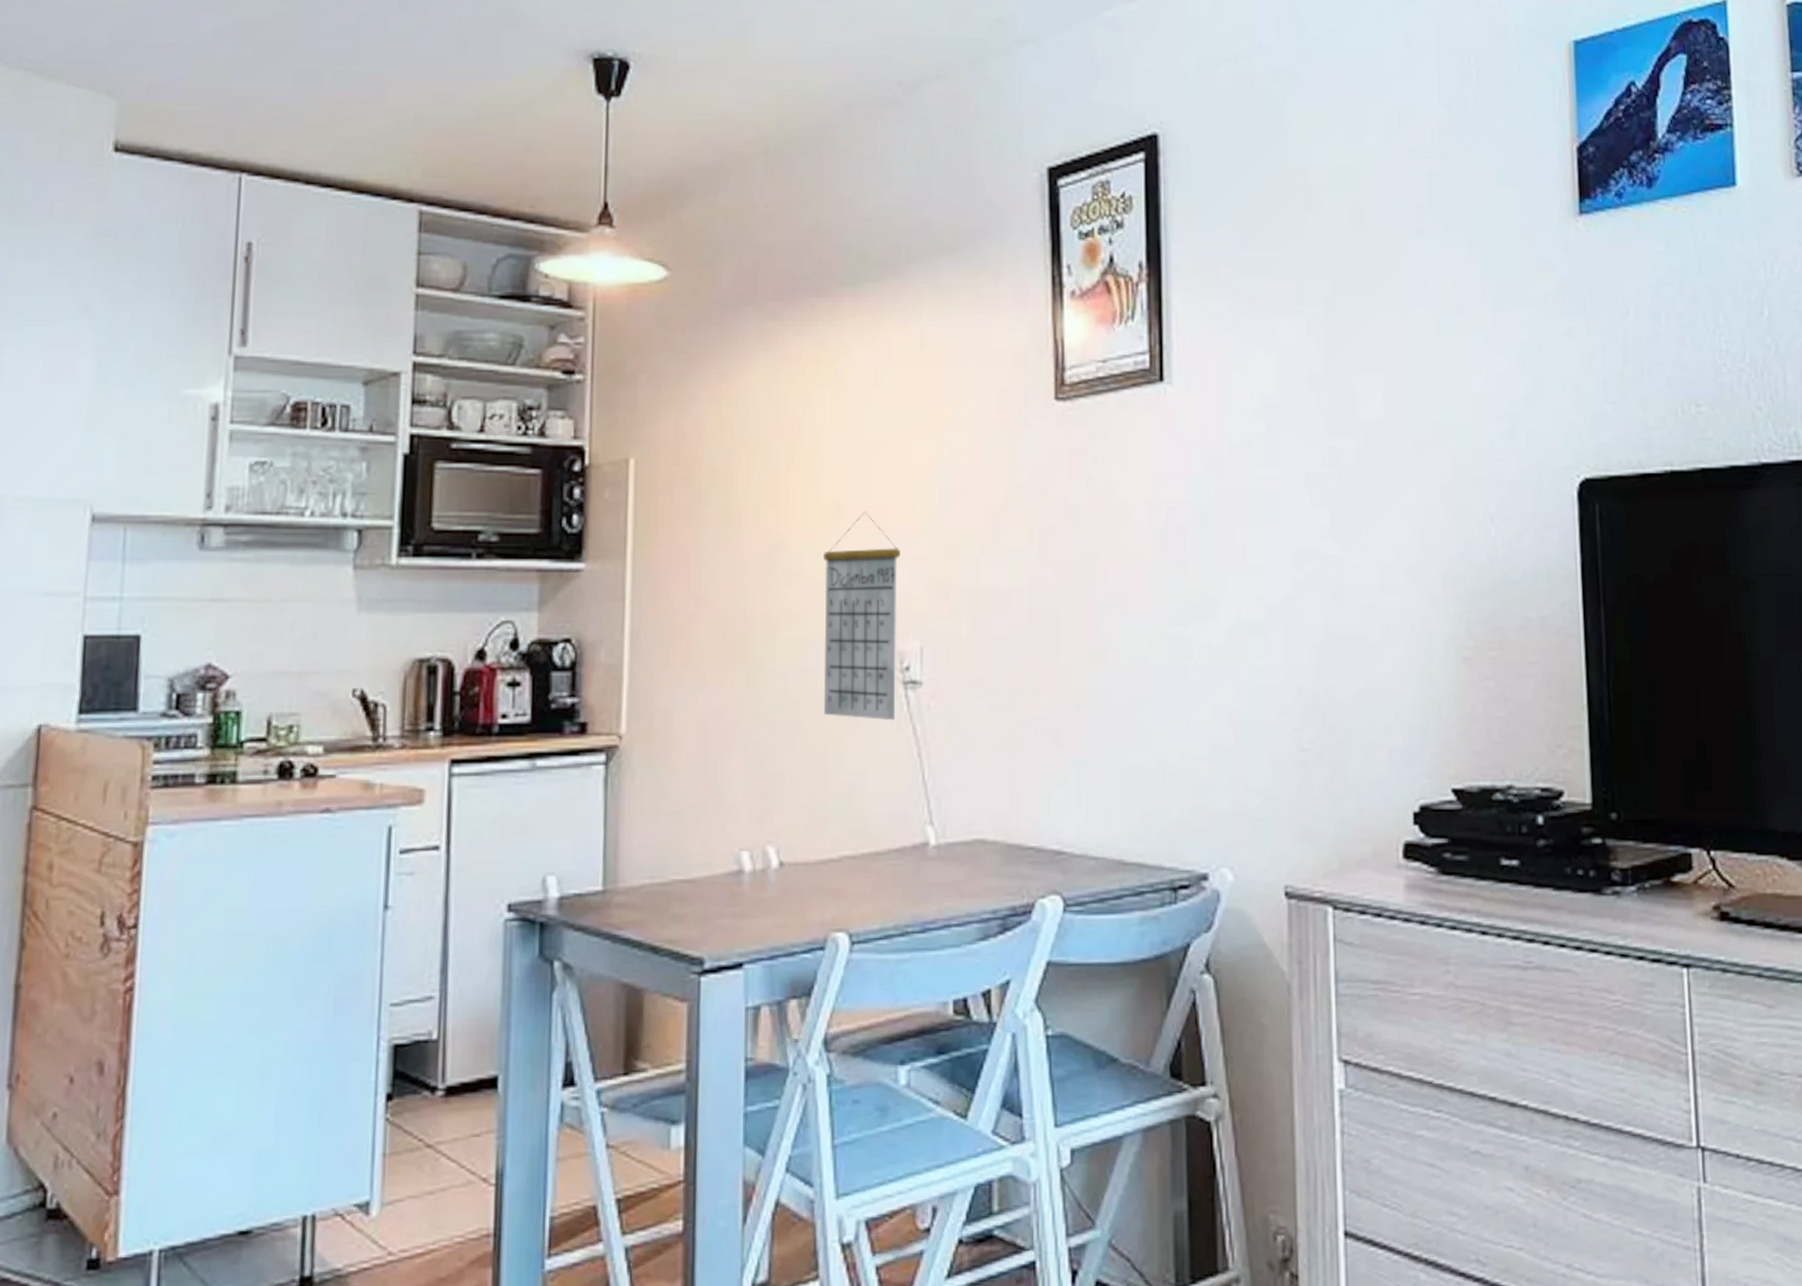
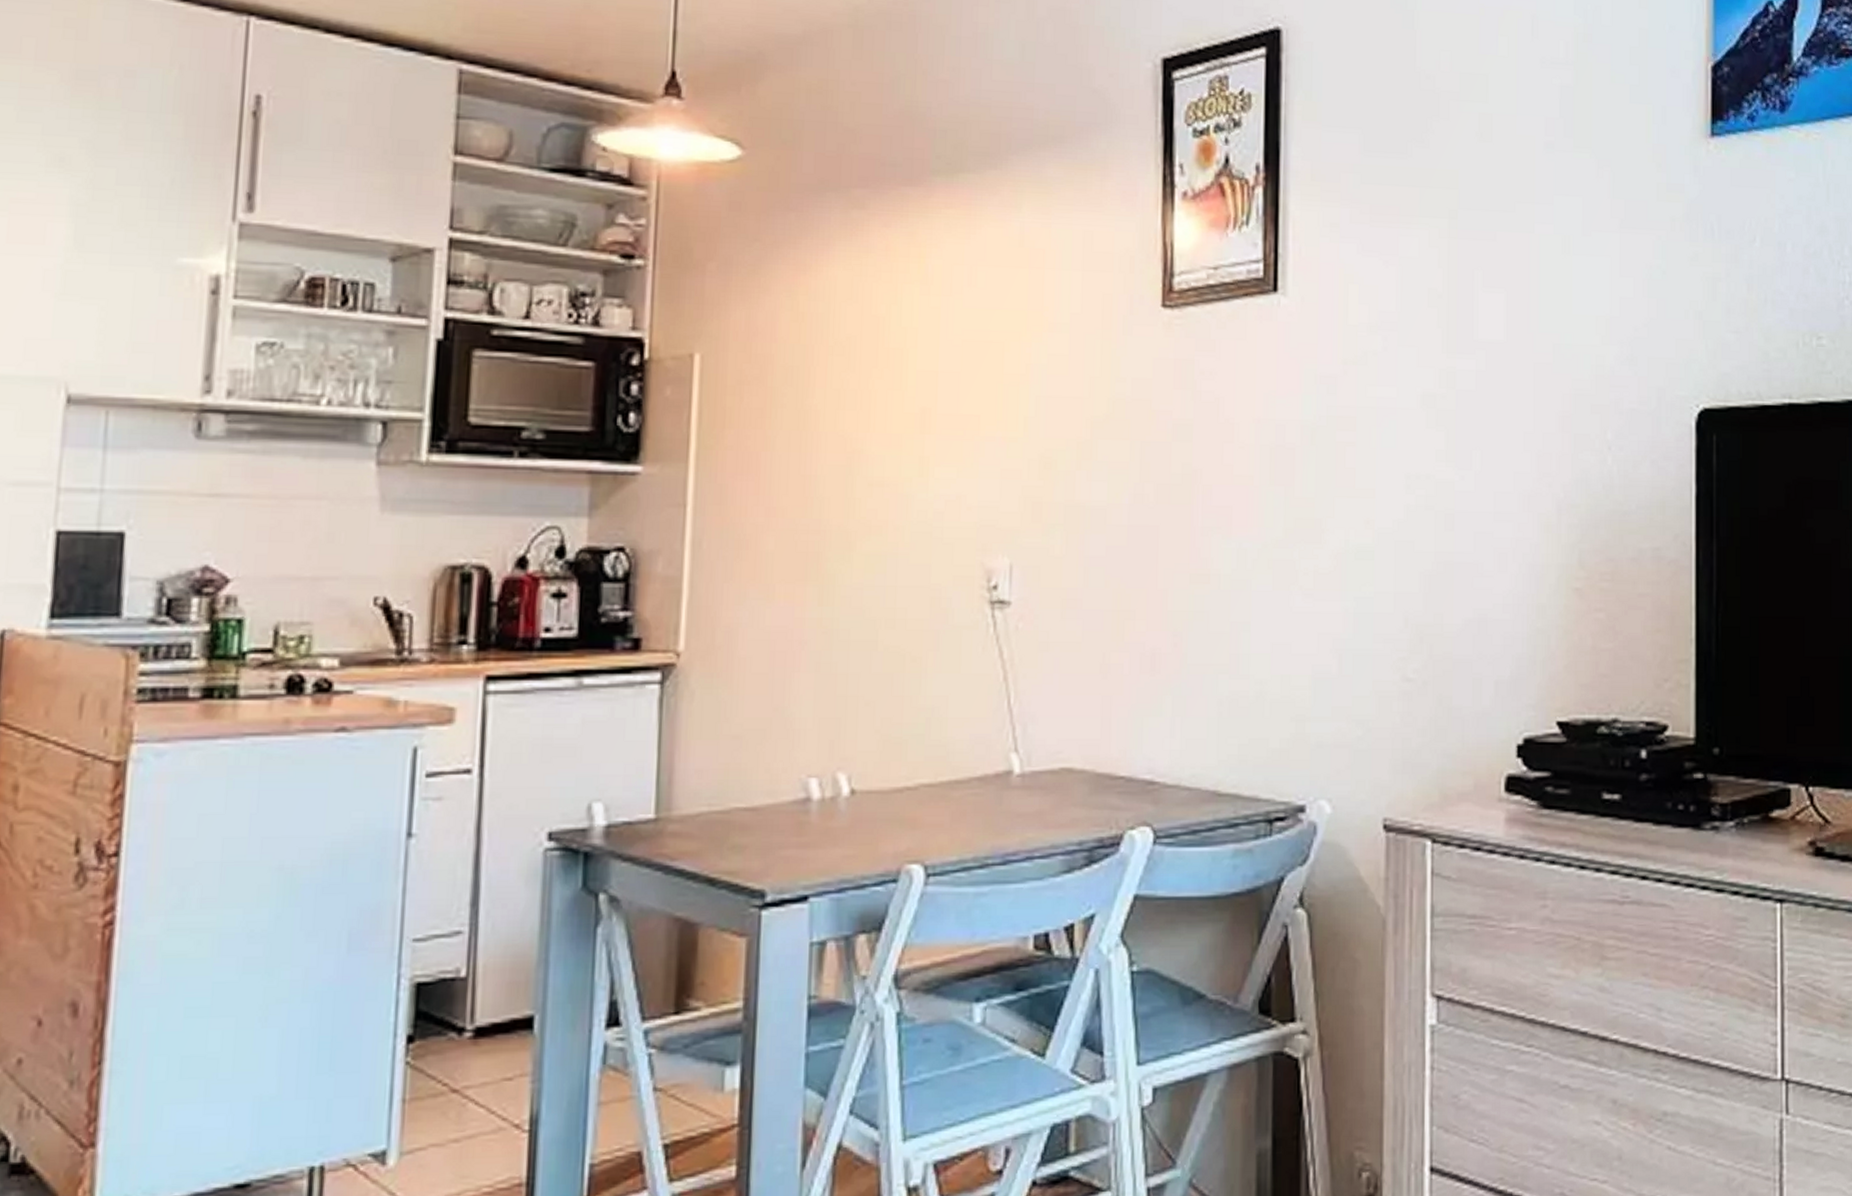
calendar: present [823,512,900,721] -> none [904,419,991,642]

